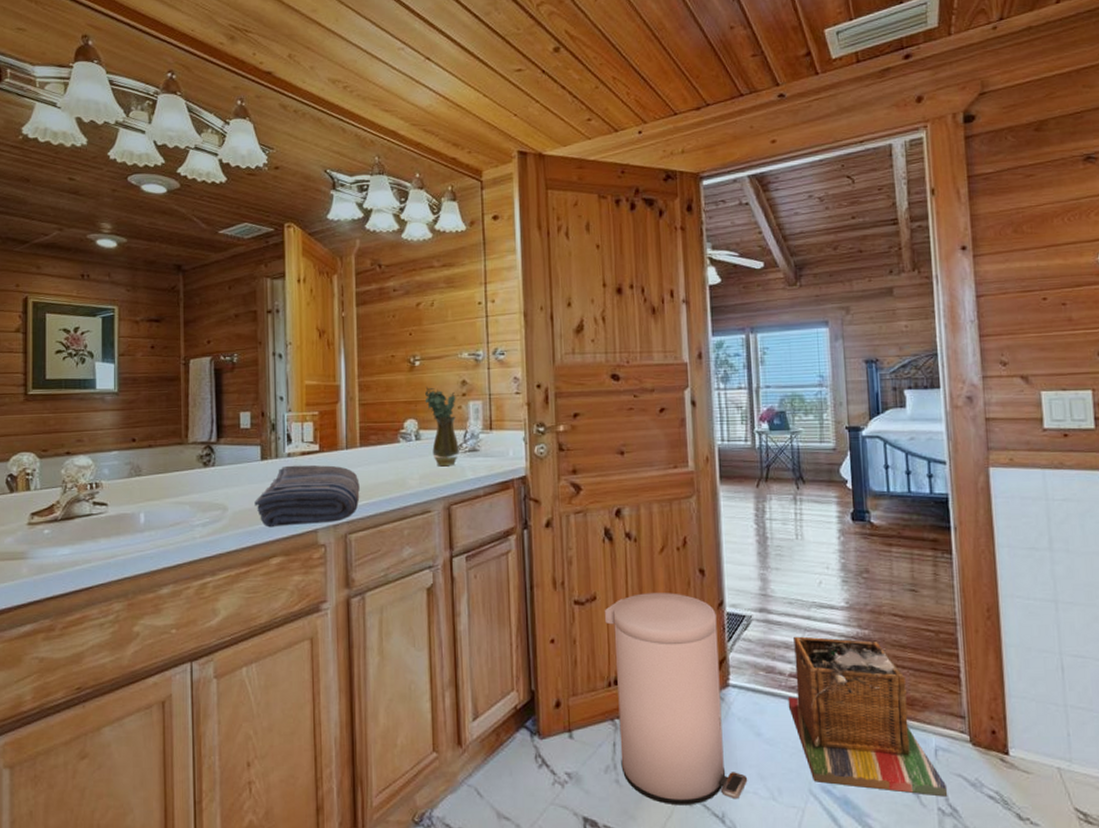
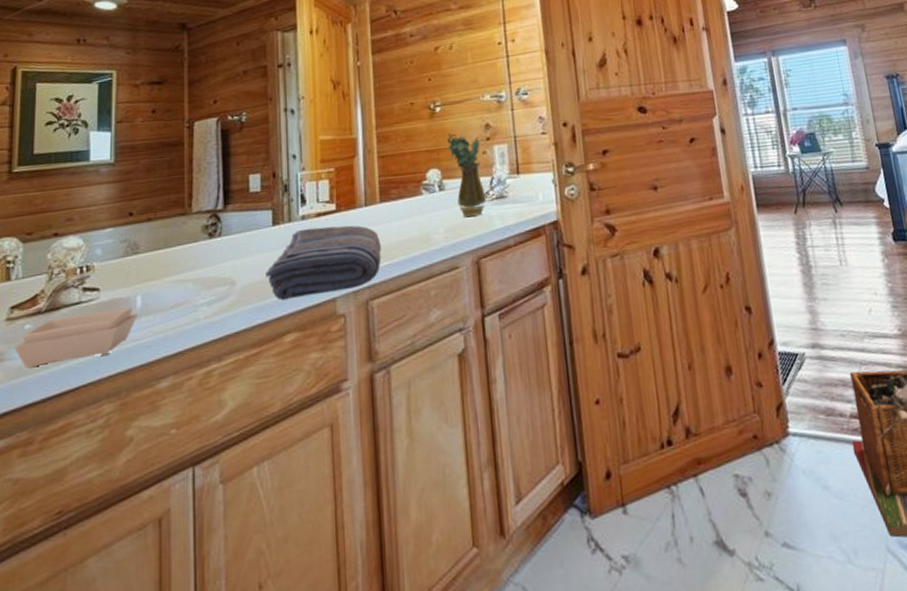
soap dish: none [36,522,141,568] -> present [14,307,138,370]
pedal bin: present [605,593,748,806] -> none [651,335,821,582]

